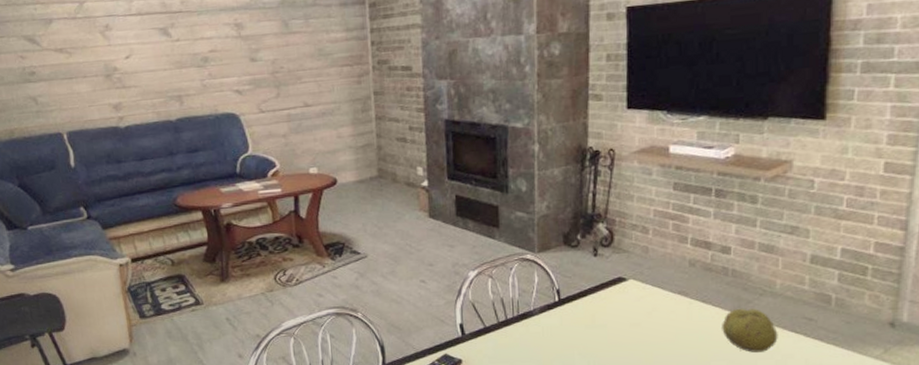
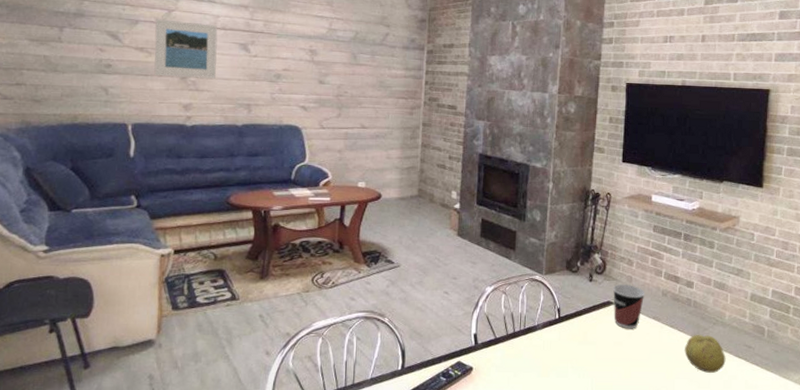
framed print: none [69,11,141,77] -> present [154,19,218,79]
cup: none [623,256,667,308] -> present [612,284,645,329]

